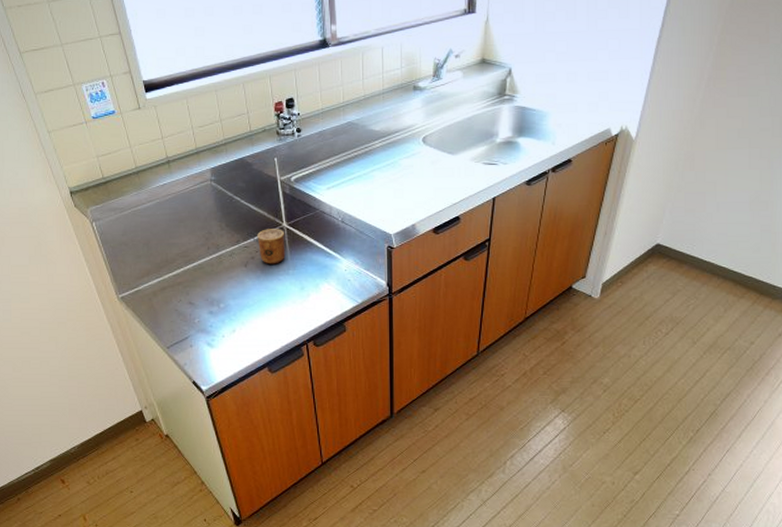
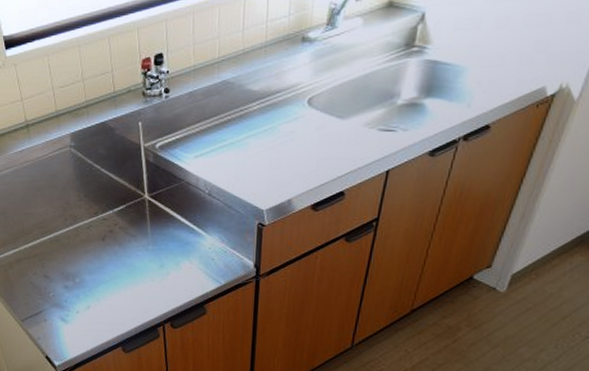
cup: present [257,229,285,265] -> none [116,200,146,239]

